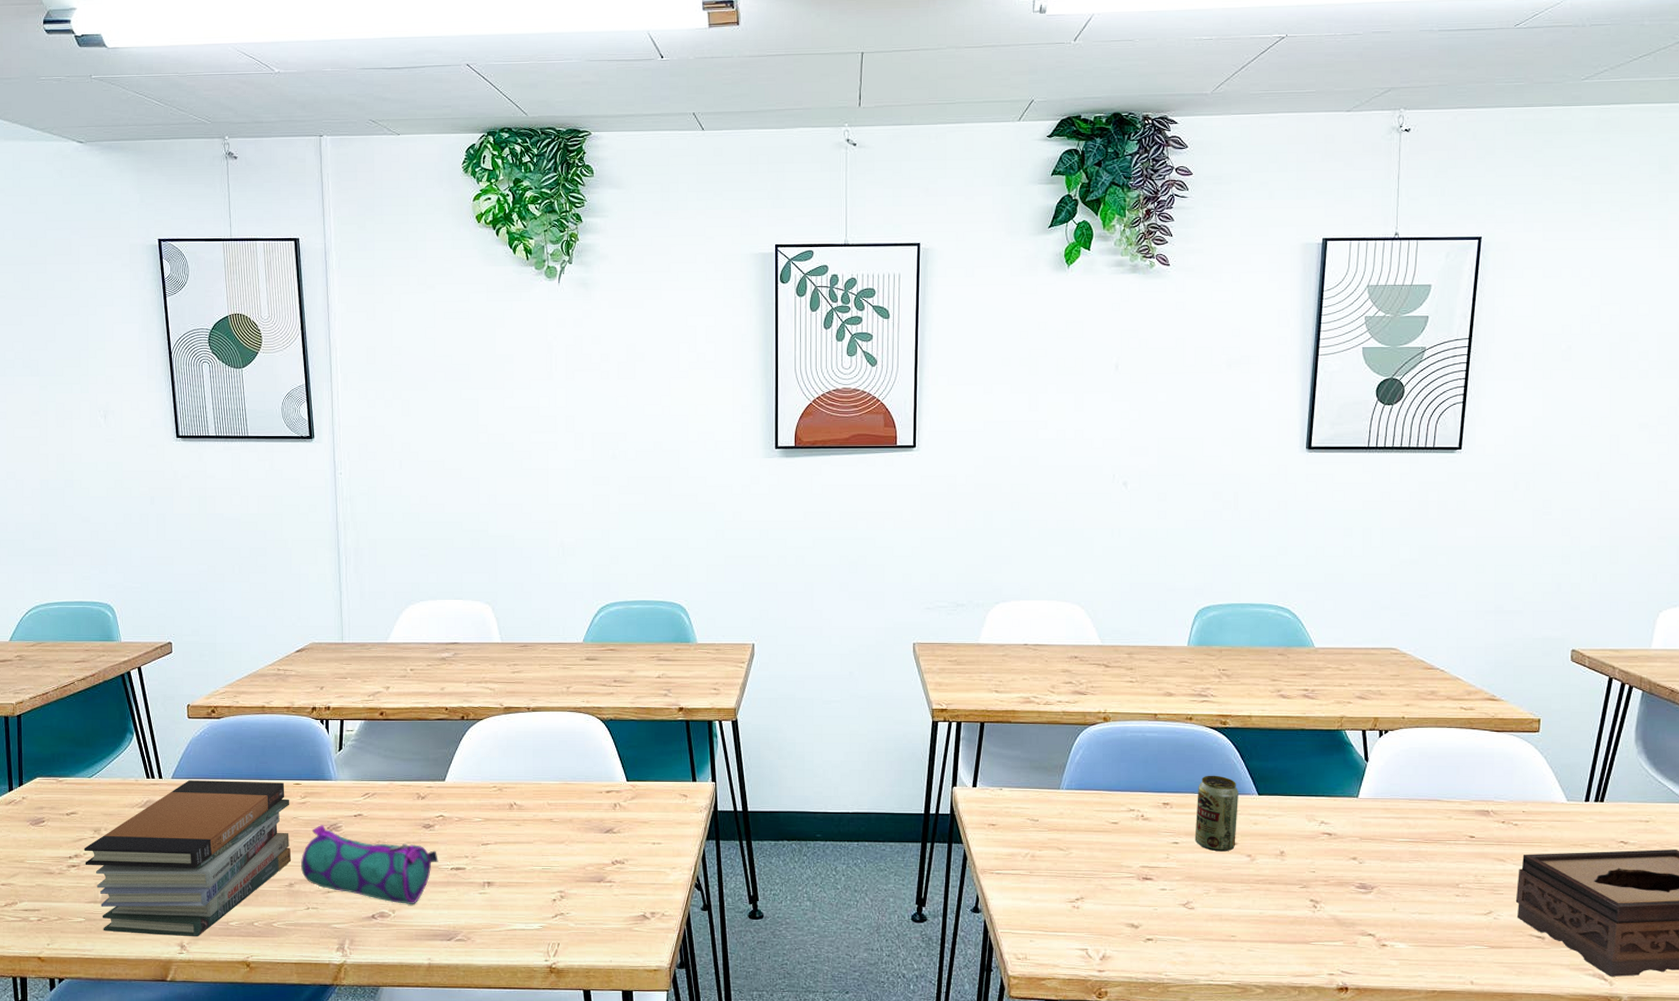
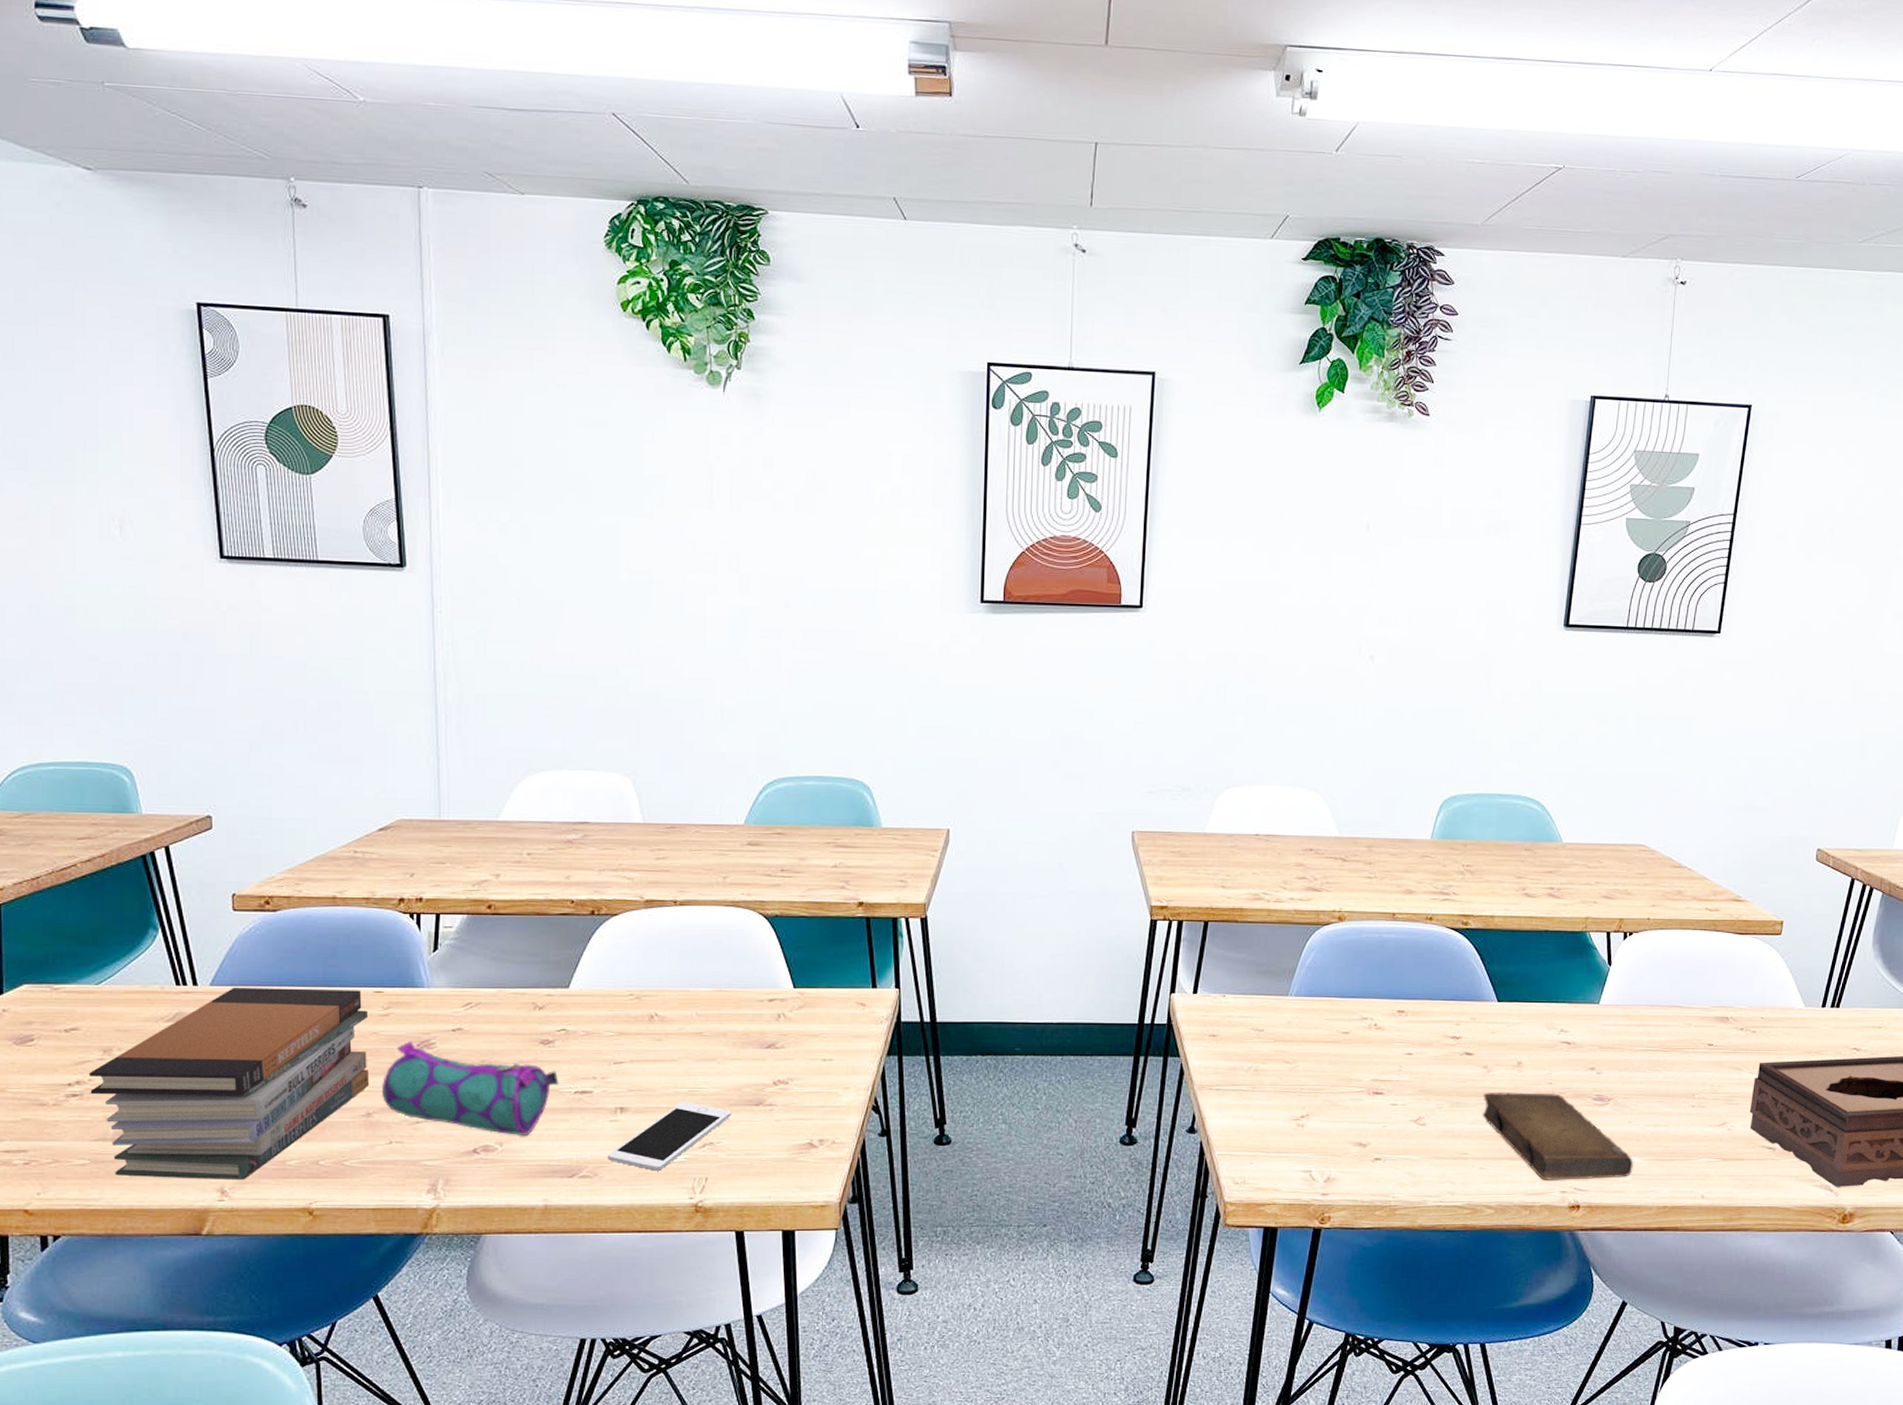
cell phone: none [479,878,578,936] -> present [608,1102,731,1171]
beverage can: present [1194,775,1238,852] -> none [1429,980,1477,1063]
book: none [1248,879,1400,963] -> present [1482,1092,1634,1180]

